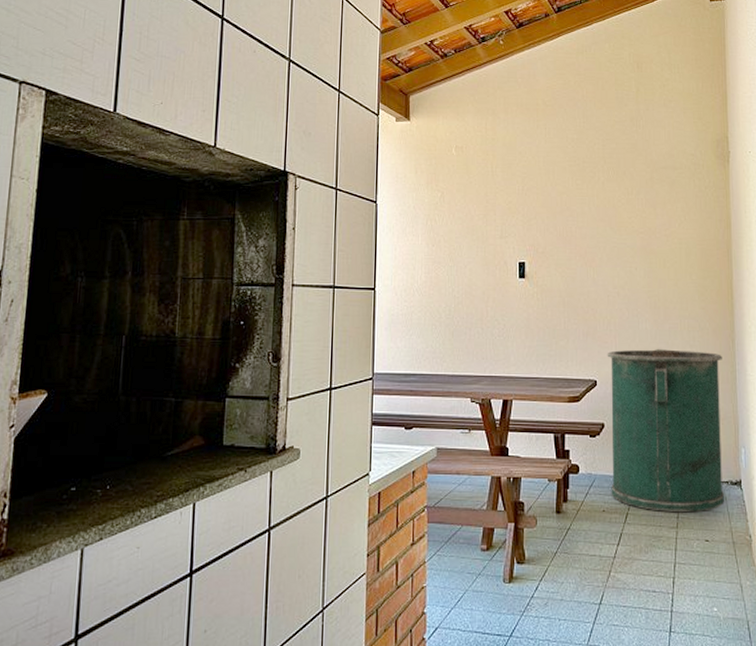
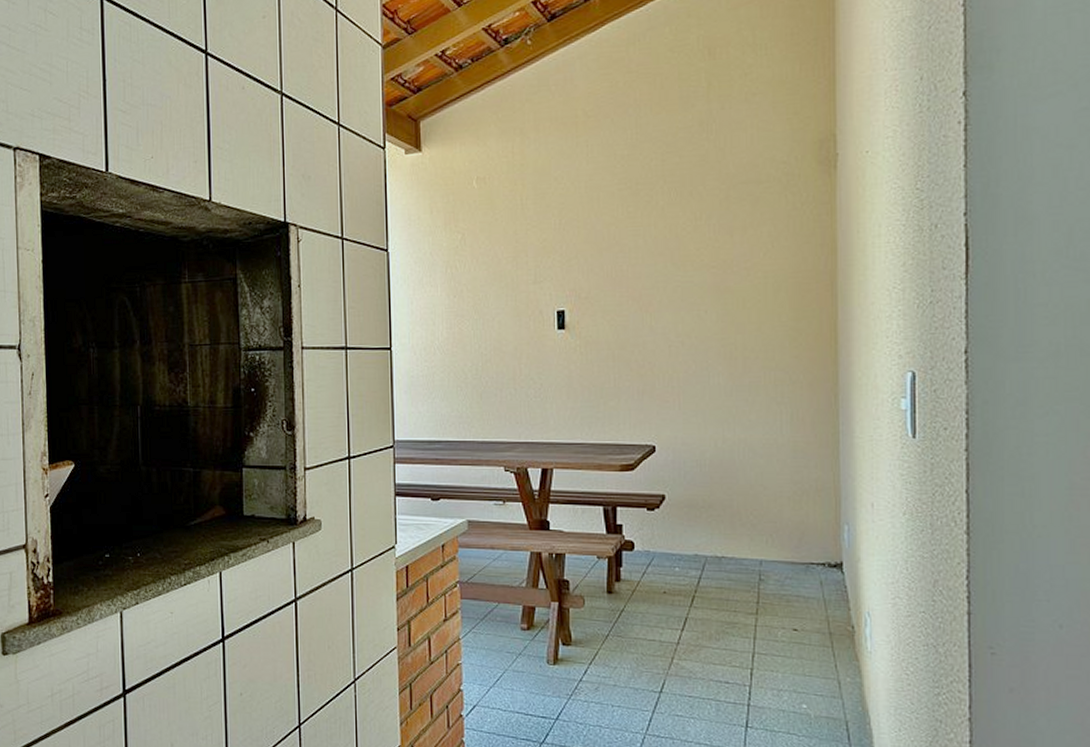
trash can: present [607,348,724,513] -> none [668,407,821,598]

